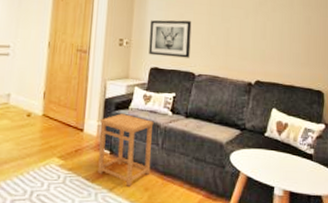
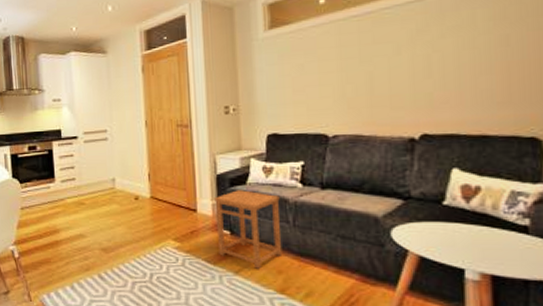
wall art: present [149,20,192,58] -> none [261,70,318,120]

